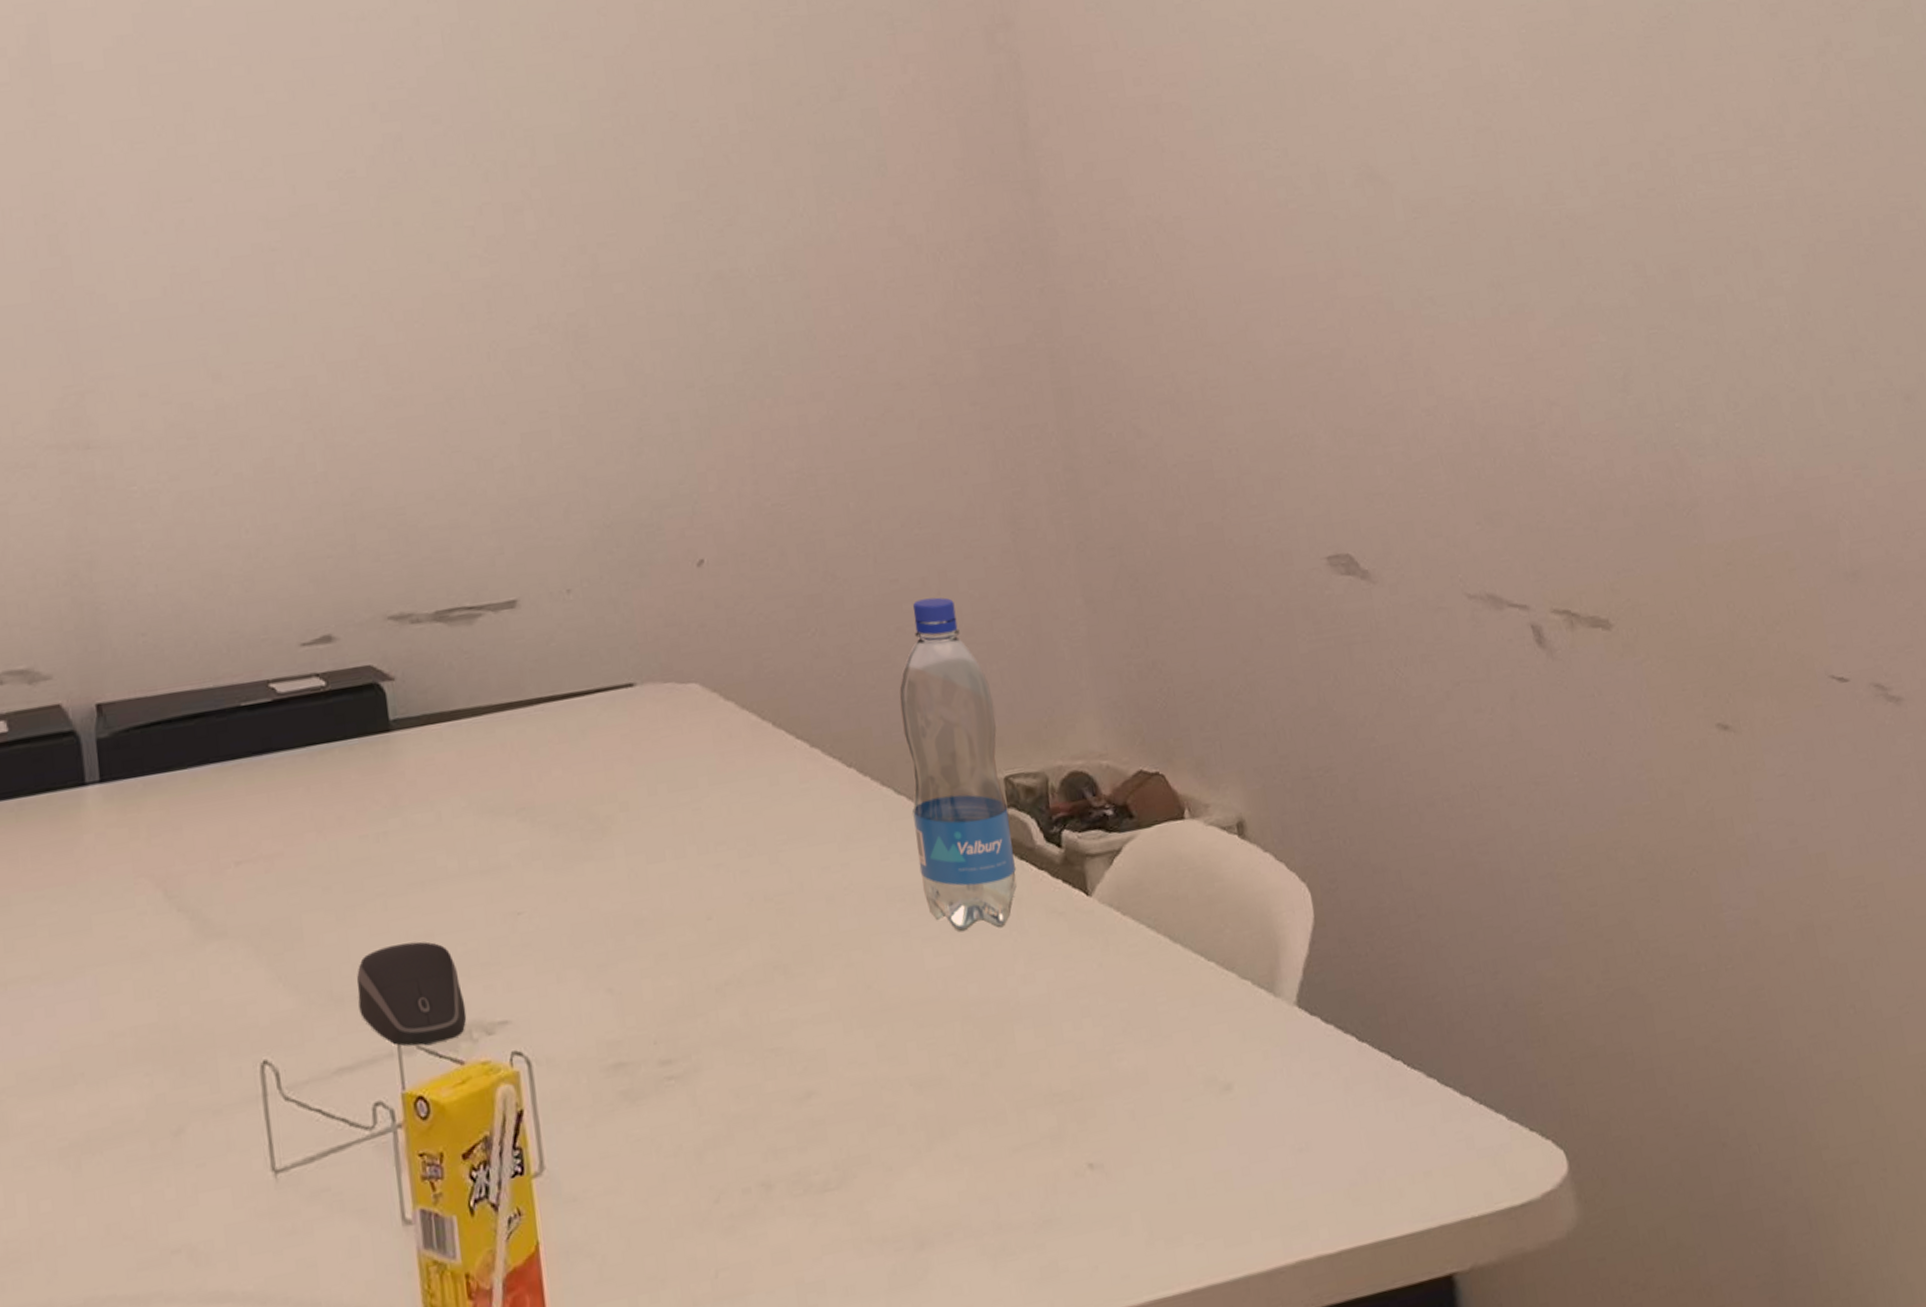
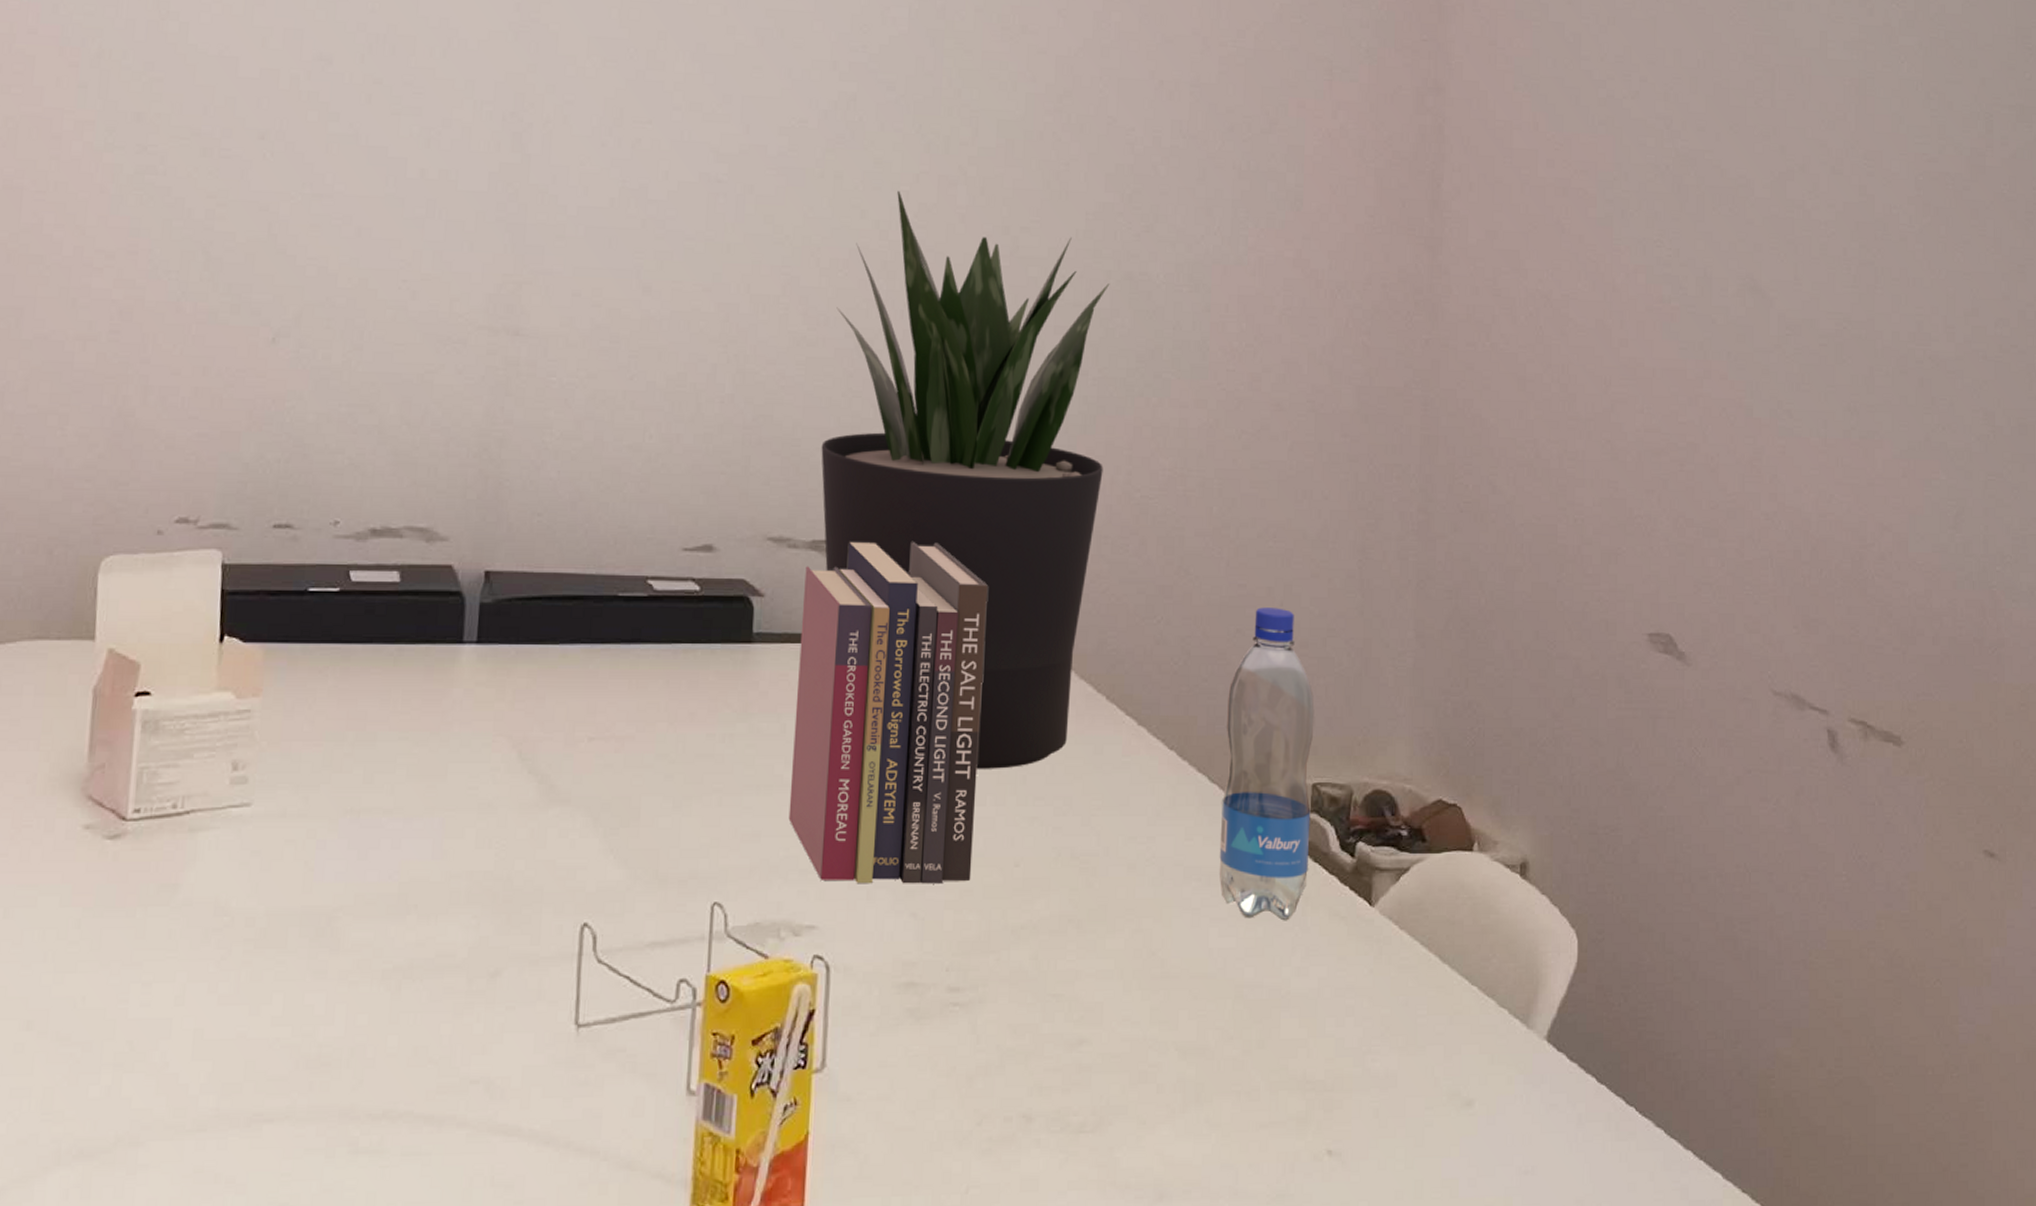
computer mouse: present [356,941,467,1047] -> none [680,839,778,935]
planter: none [419,227,739,824] -> present [821,190,1110,769]
books: none [433,591,664,971] -> present [788,542,988,884]

